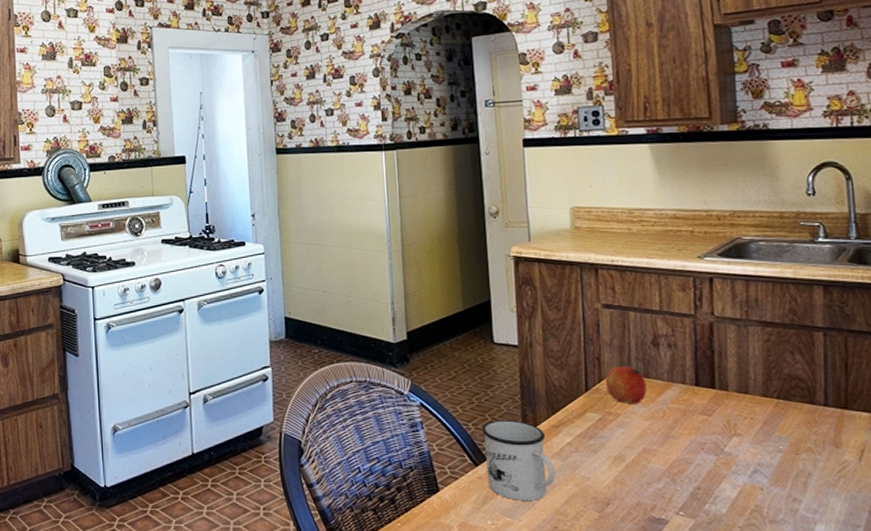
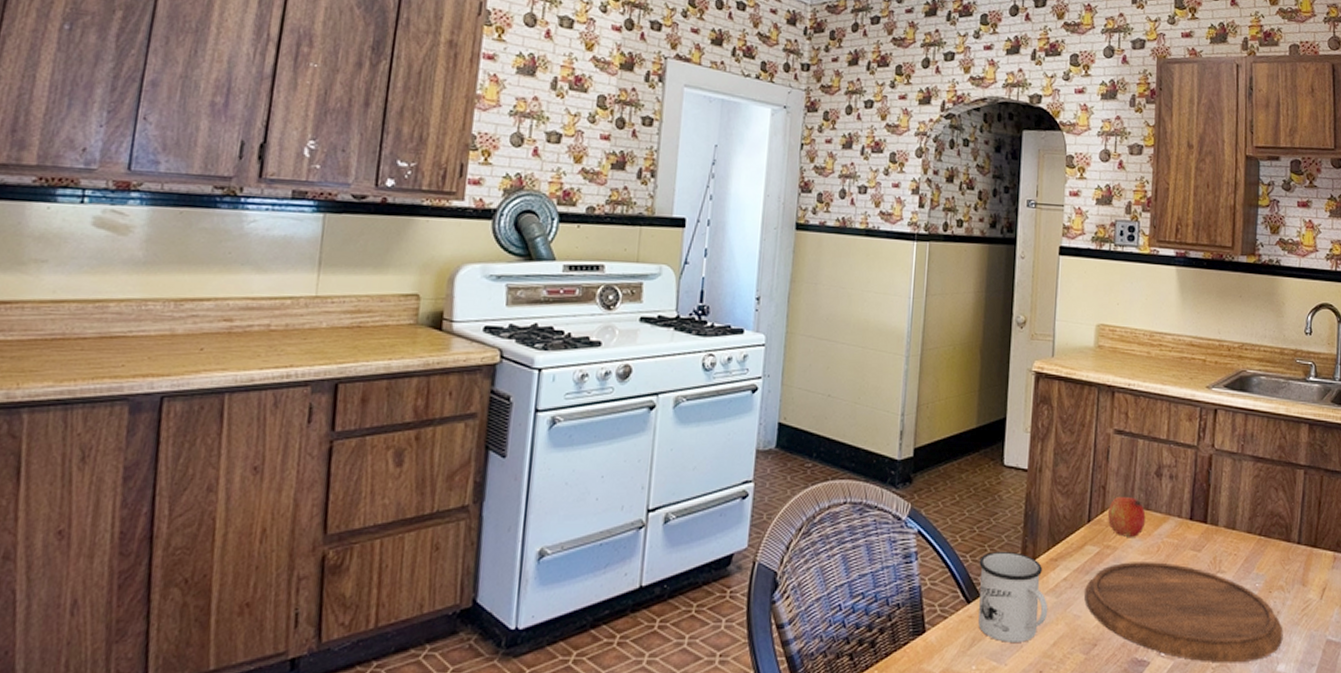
cutting board: none [591,427,819,523] -> present [1084,562,1283,663]

